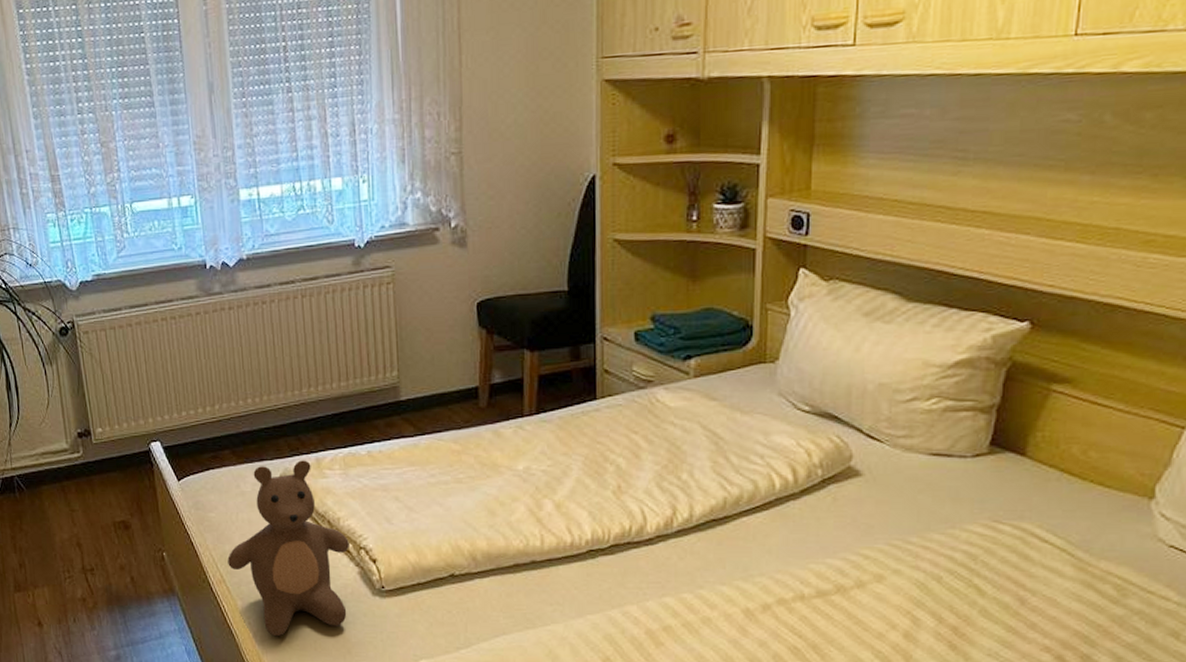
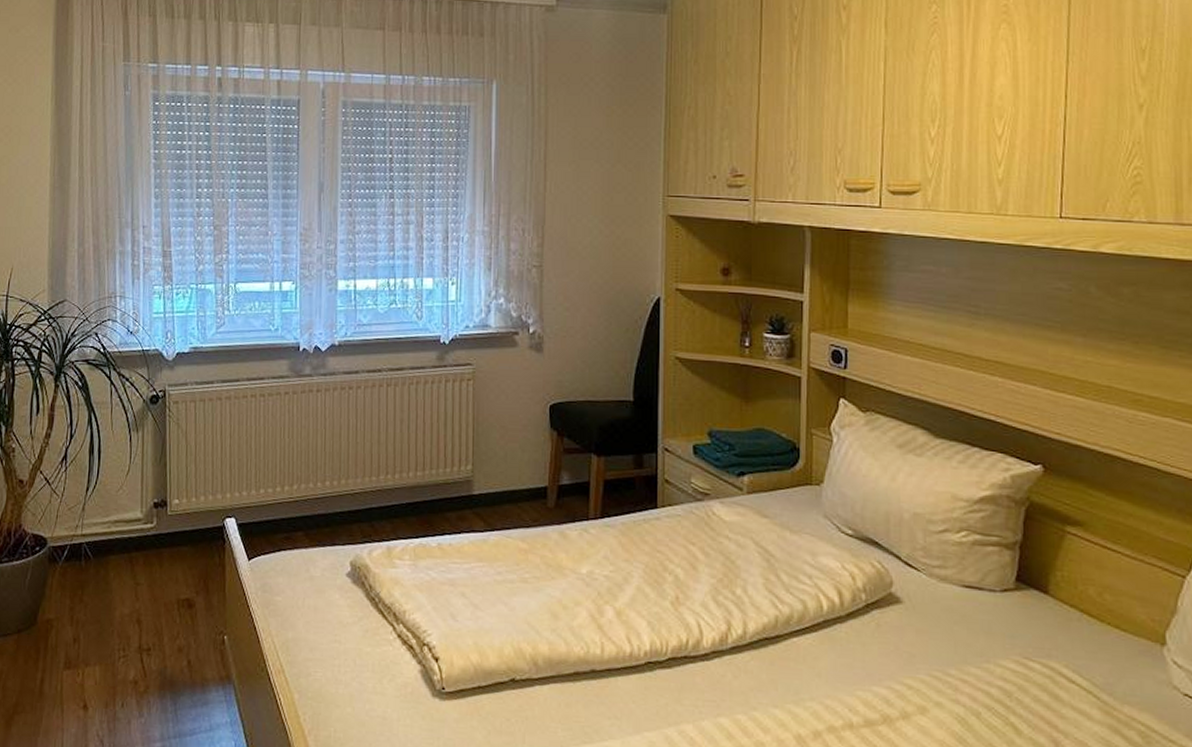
teddy bear: present [227,460,349,637] -> none [289,547,413,737]

